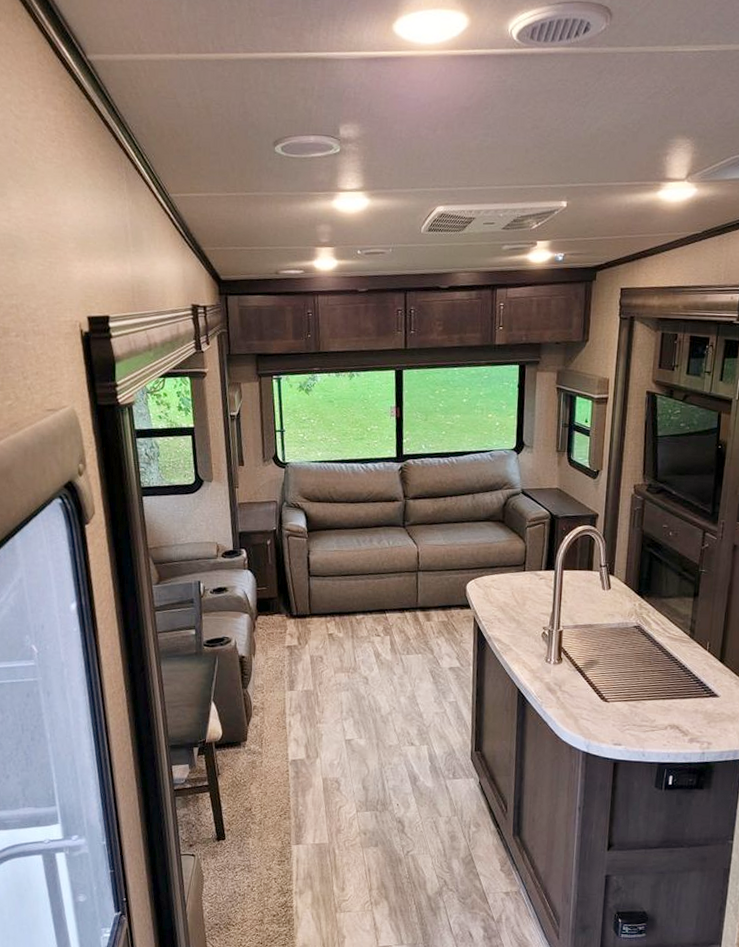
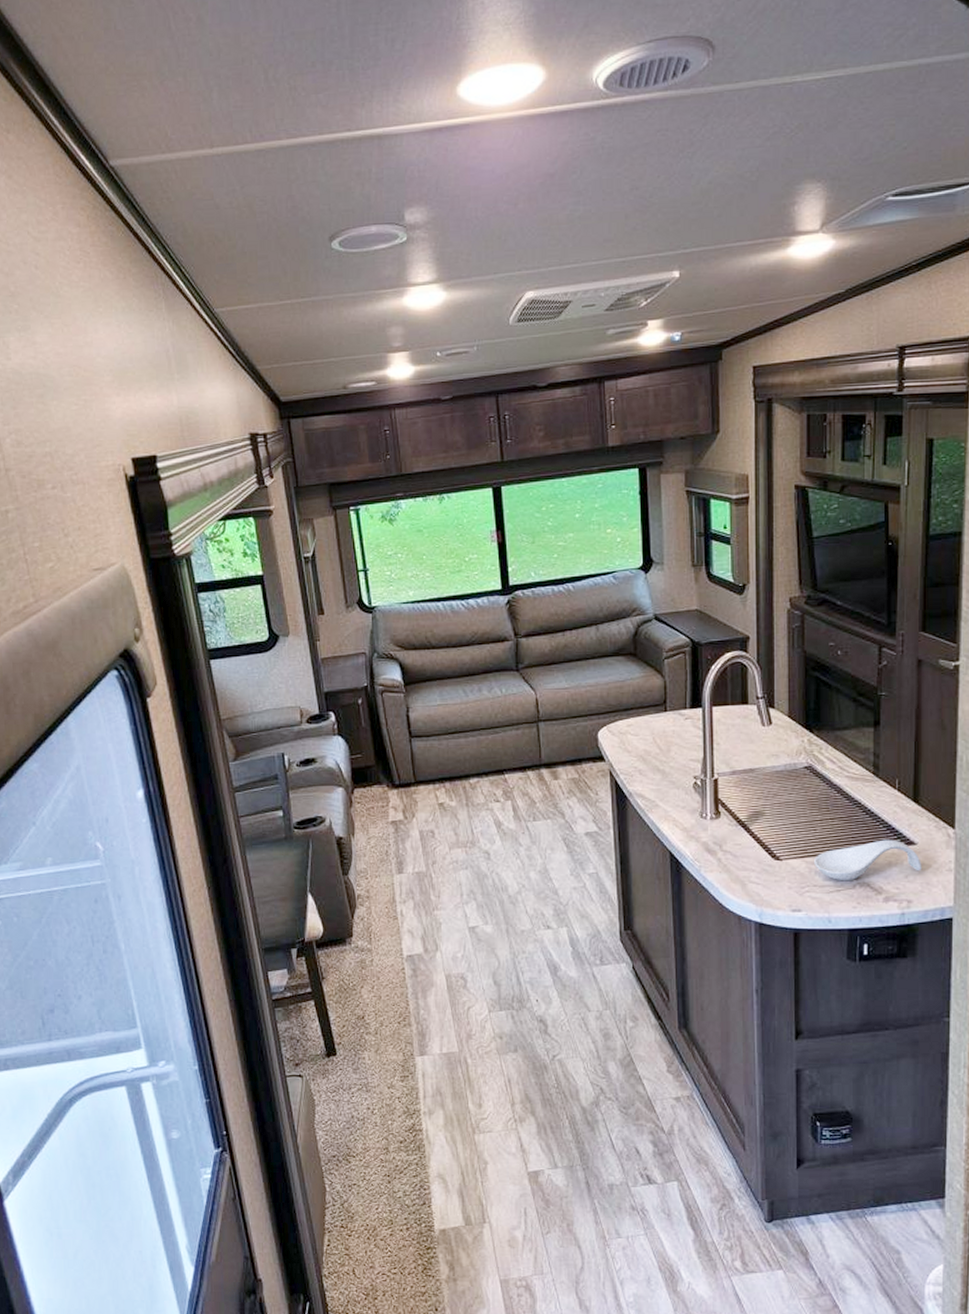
spoon rest: none [635,691,722,723] -> present [814,839,922,881]

